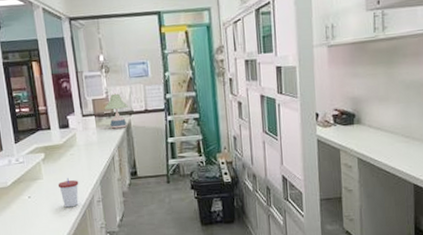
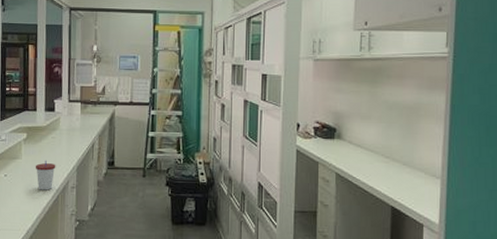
desk lamp: present [105,93,128,129] -> none [92,83,114,117]

